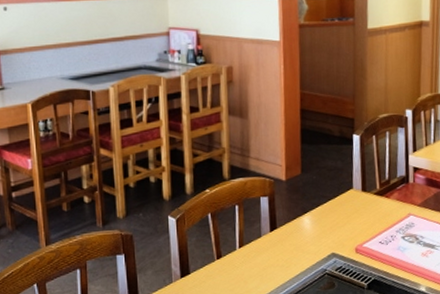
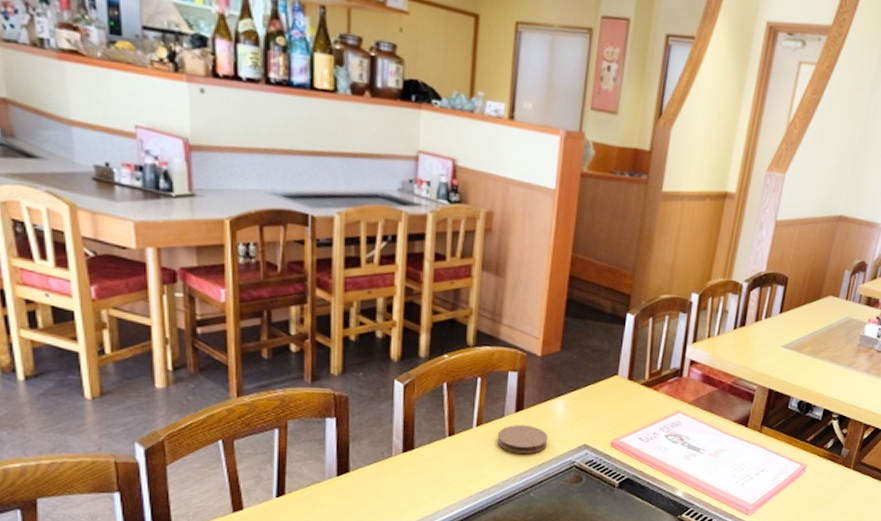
coaster: none [257,241,301,268] -> present [496,425,549,454]

